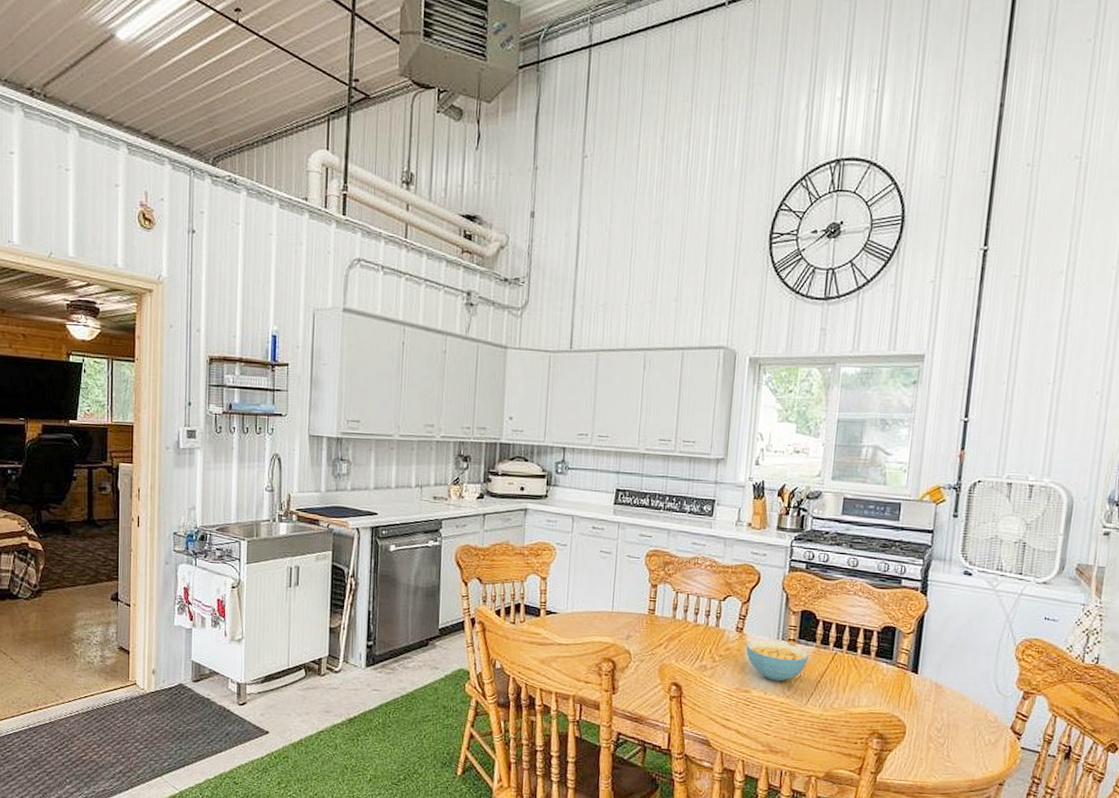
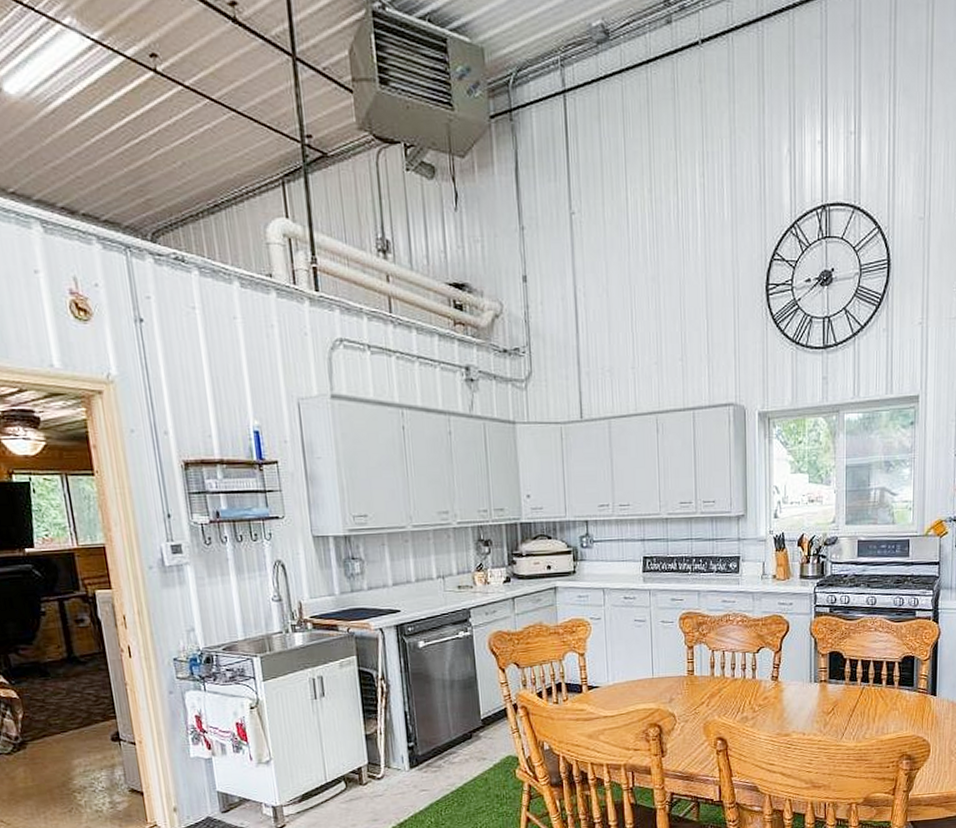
cereal bowl: present [746,640,810,682] -> none [782,684,841,722]

